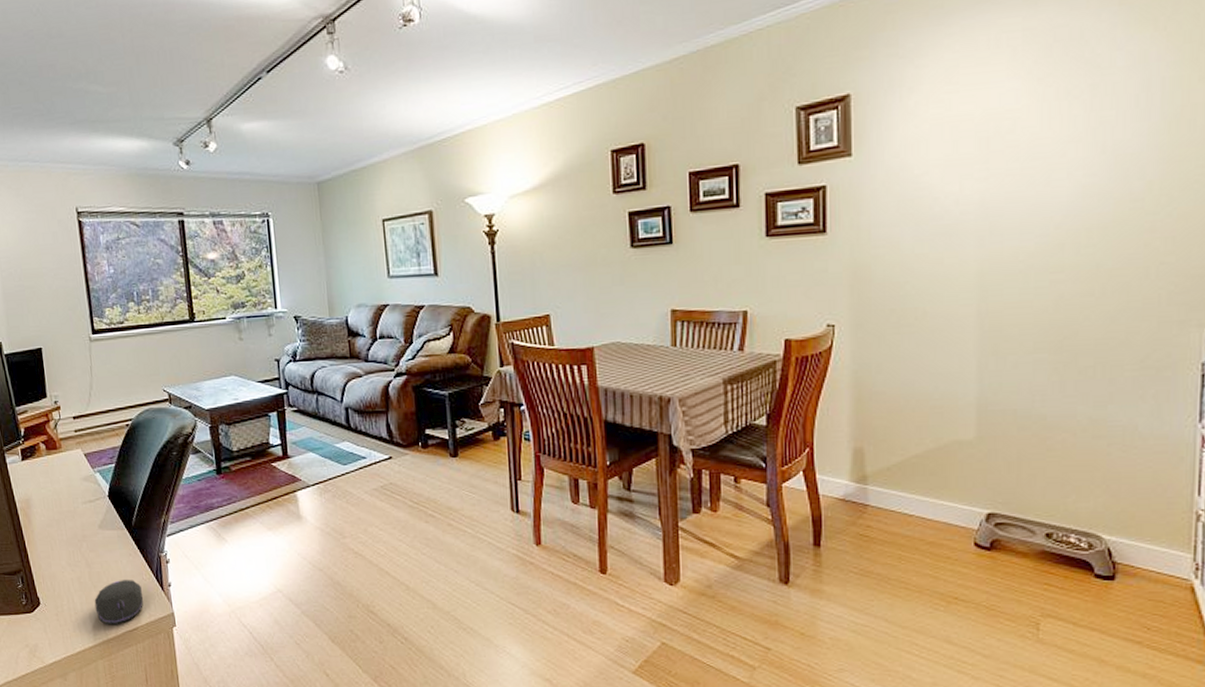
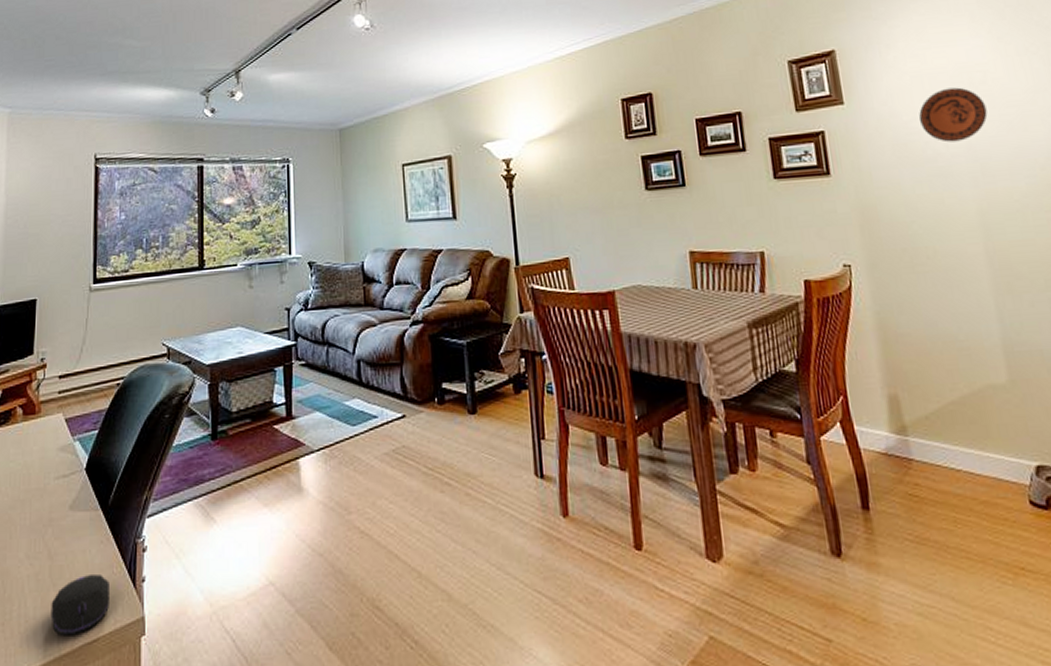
decorative plate: none [931,137,1009,199] -> present [918,87,988,143]

